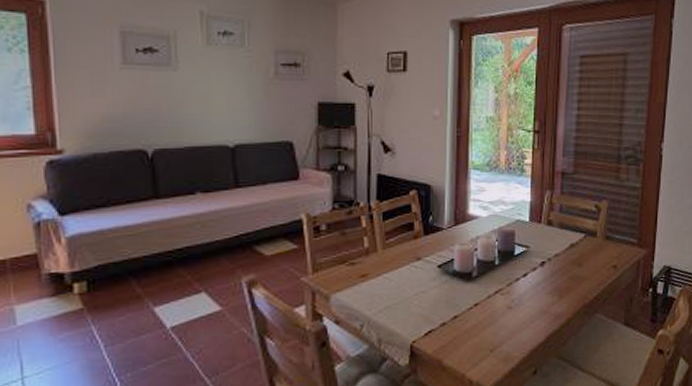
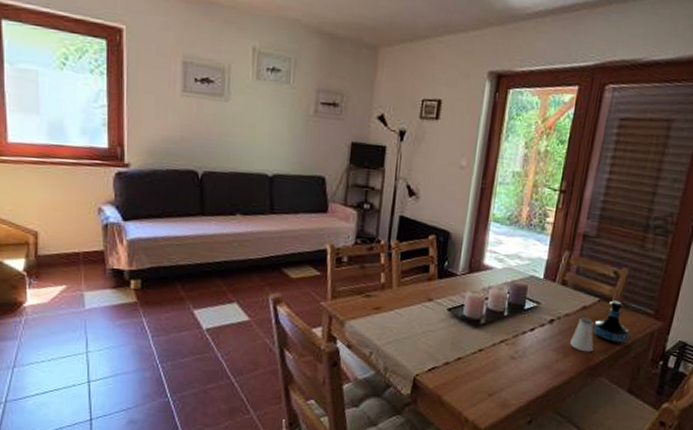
saltshaker: none [564,255,586,291] -> present [570,317,594,353]
tequila bottle: none [583,234,618,278] -> present [593,300,630,344]

